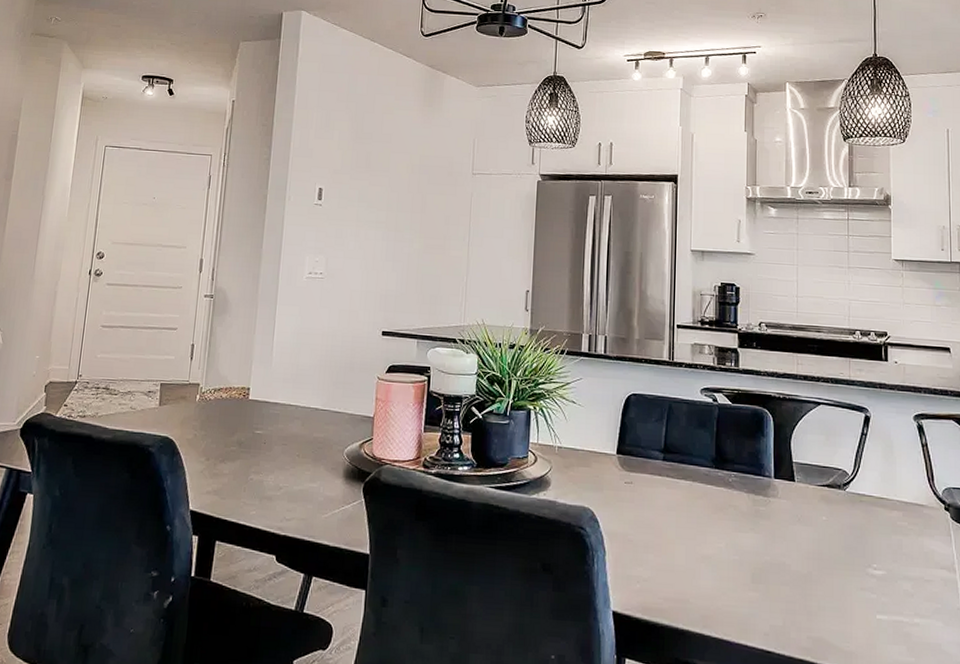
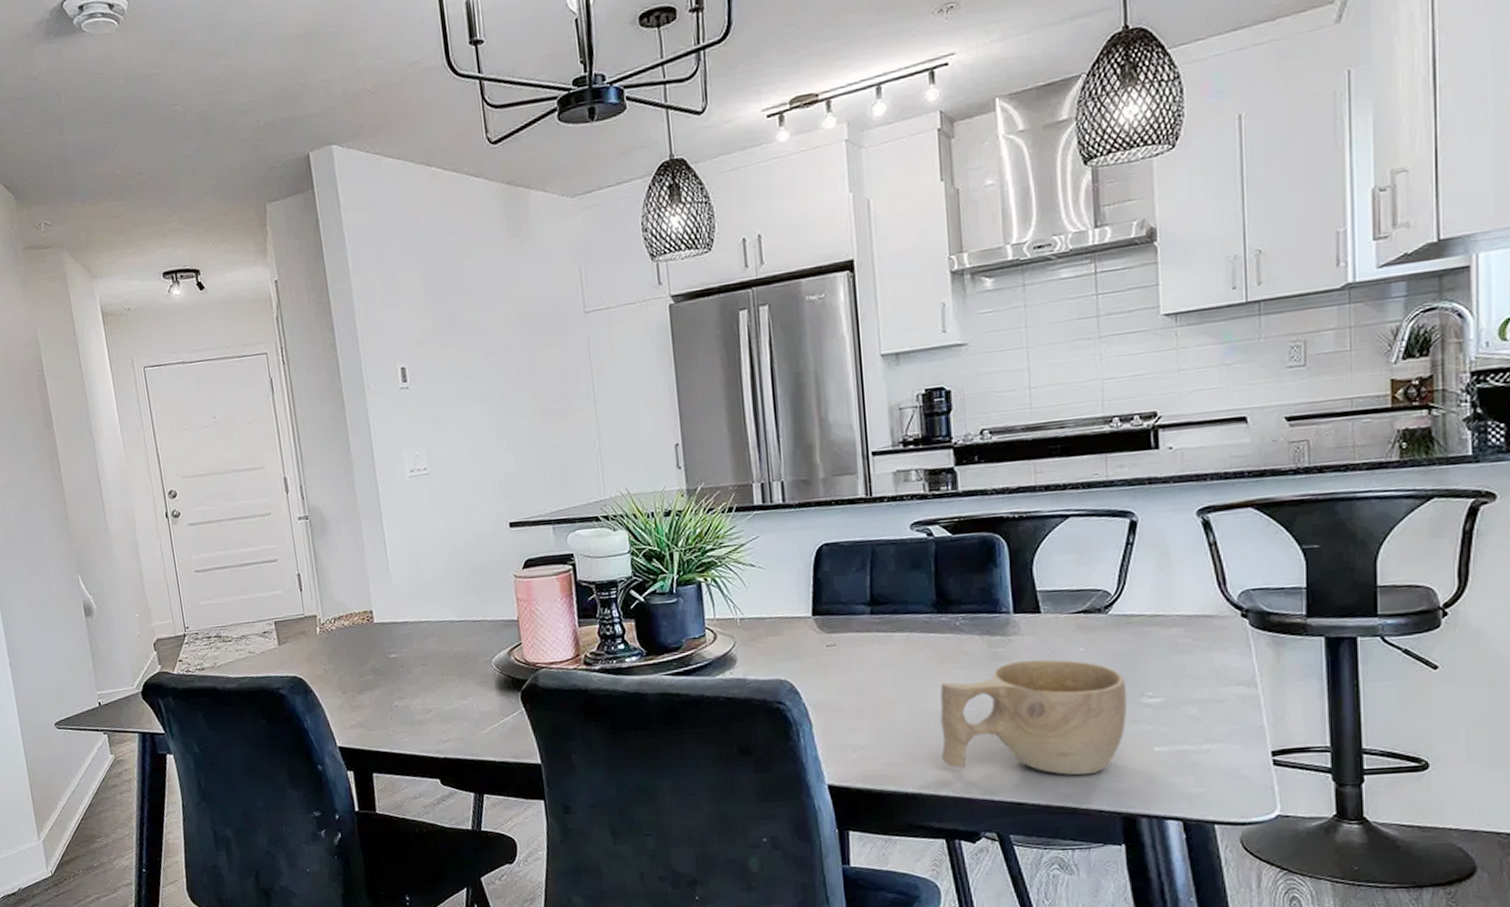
cup: none [708,520,858,633] -> present [940,659,1128,776]

